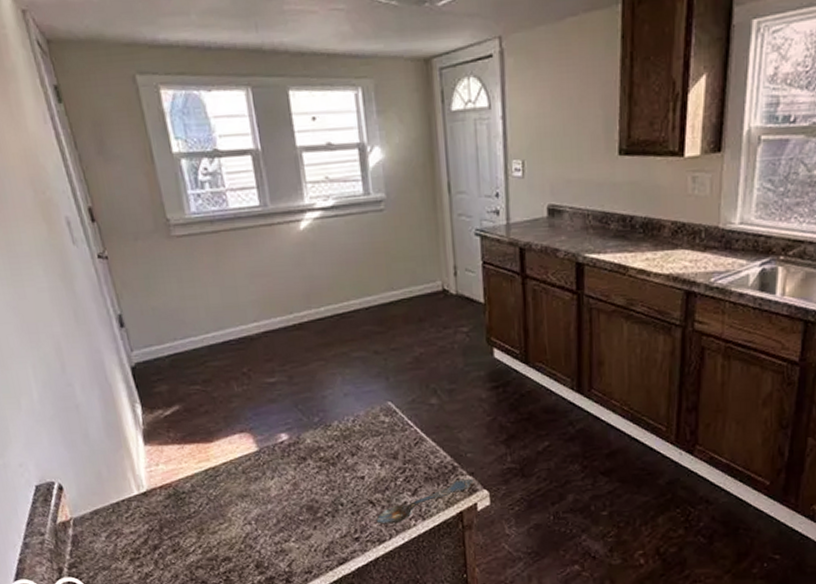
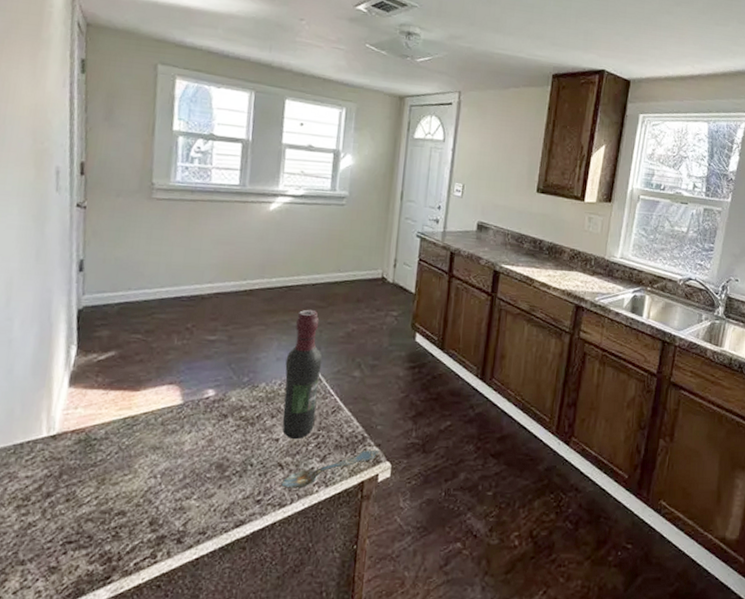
wine bottle: none [354,336,399,475] -> present [282,309,323,439]

